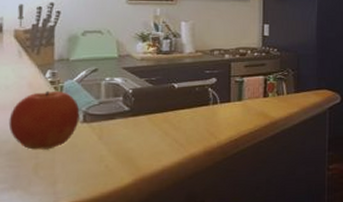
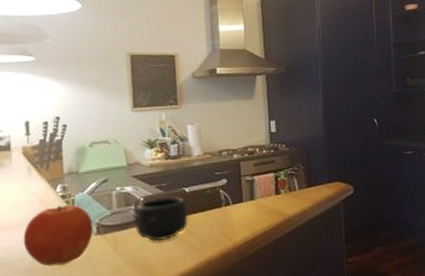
mug: none [121,91,175,133] -> present [133,196,188,241]

